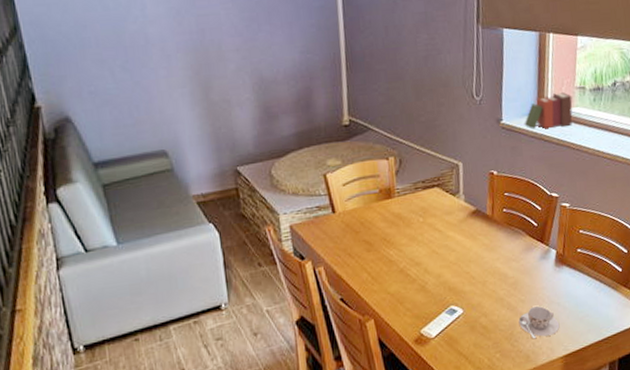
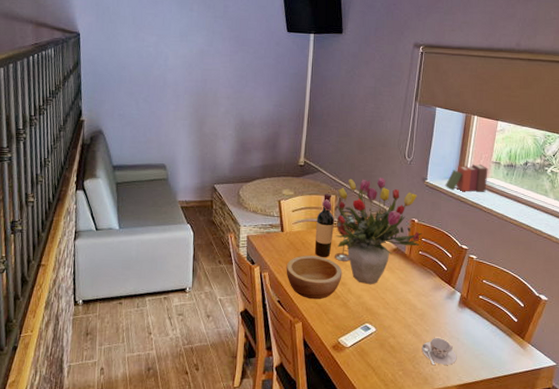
bowl: none [345,235,416,290] -> present [286,255,342,300]
wine bottle: none [374,156,398,237] -> present [314,194,335,257]
flower arrangement: none [379,126,504,260] -> present [322,177,422,285]
wineglass: none [399,173,423,237] -> present [335,210,356,262]

